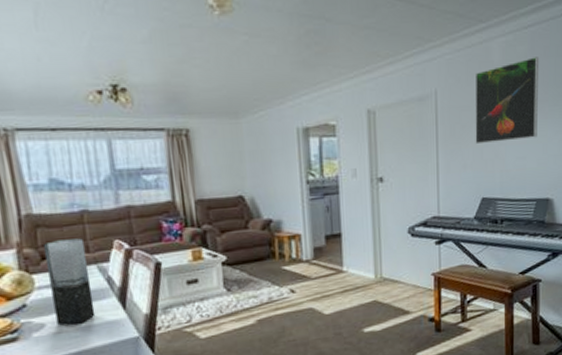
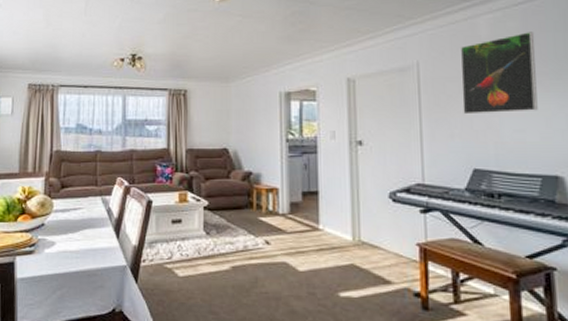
vase: present [42,238,96,325] -> none [64,173,95,246]

